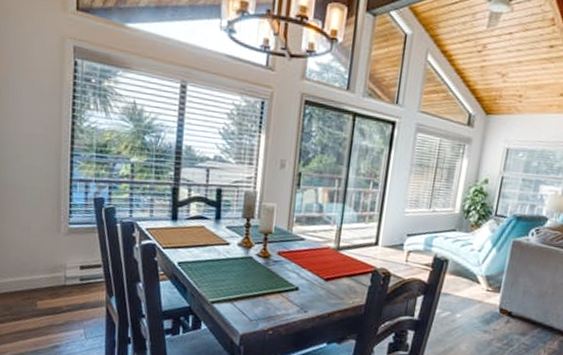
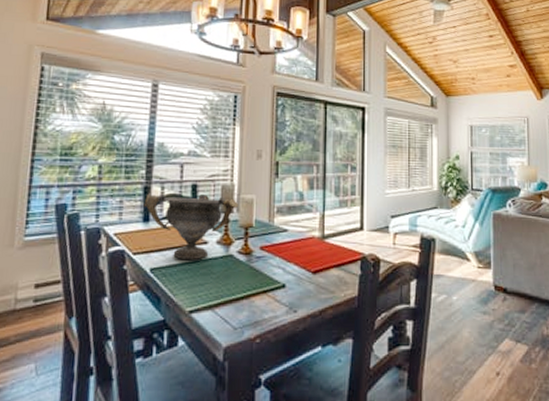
decorative bowl: none [172,194,260,258] -> present [143,193,239,259]

